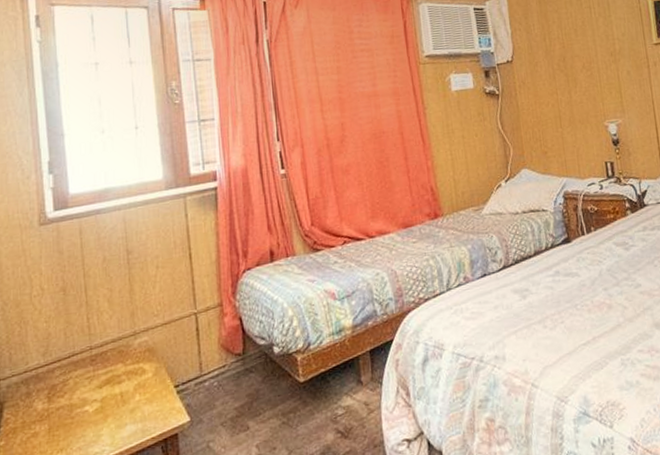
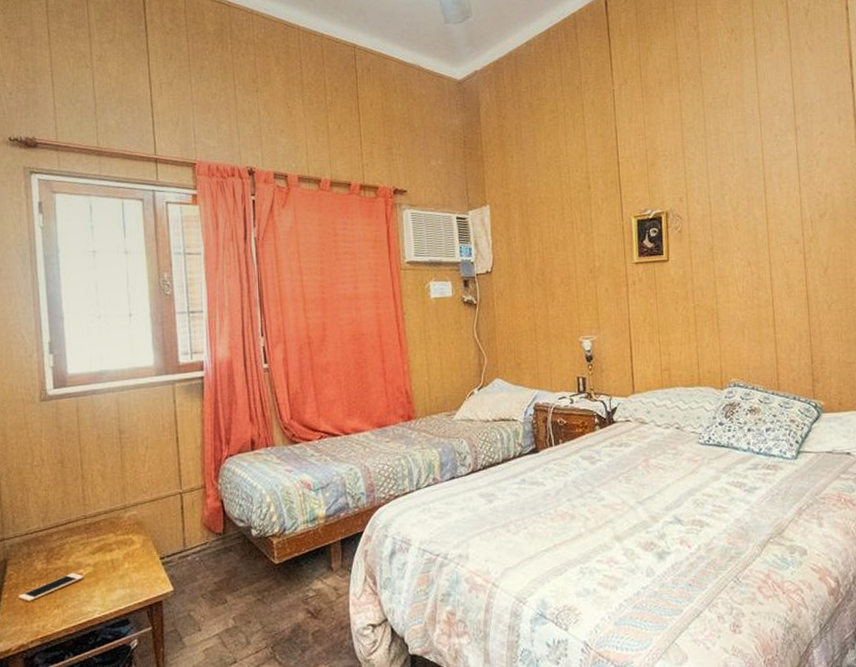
cell phone: none [16,410,90,447] -> present [18,572,84,602]

